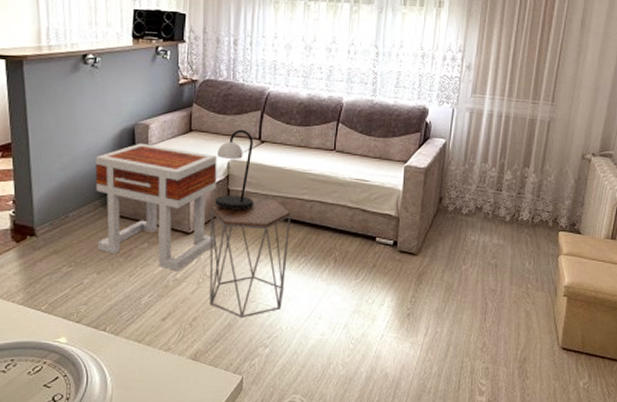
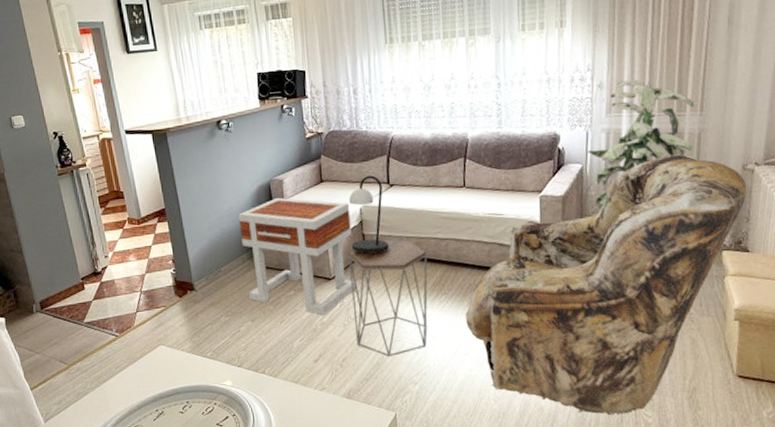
armchair: none [323,139,584,383] -> present [466,154,748,416]
indoor plant: none [452,65,548,185] -> present [587,79,695,211]

